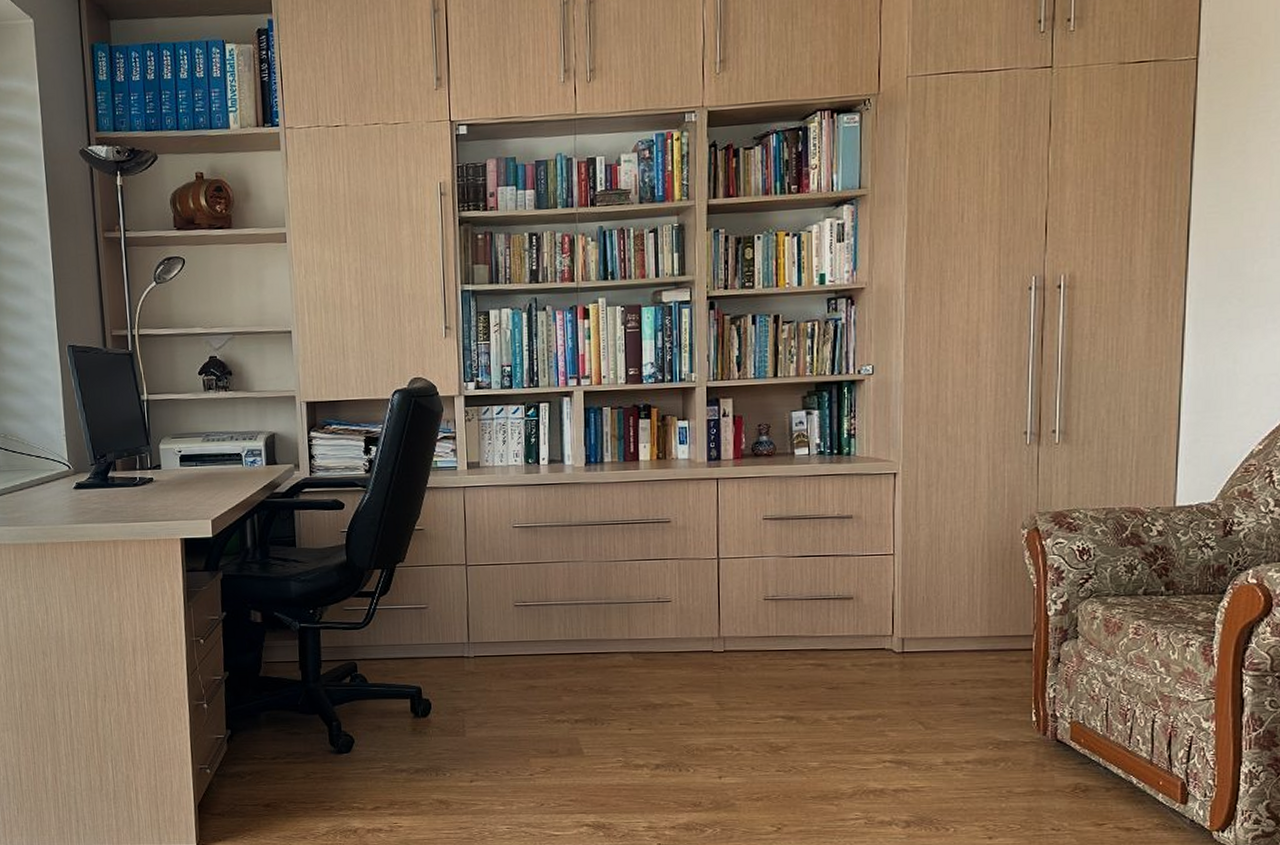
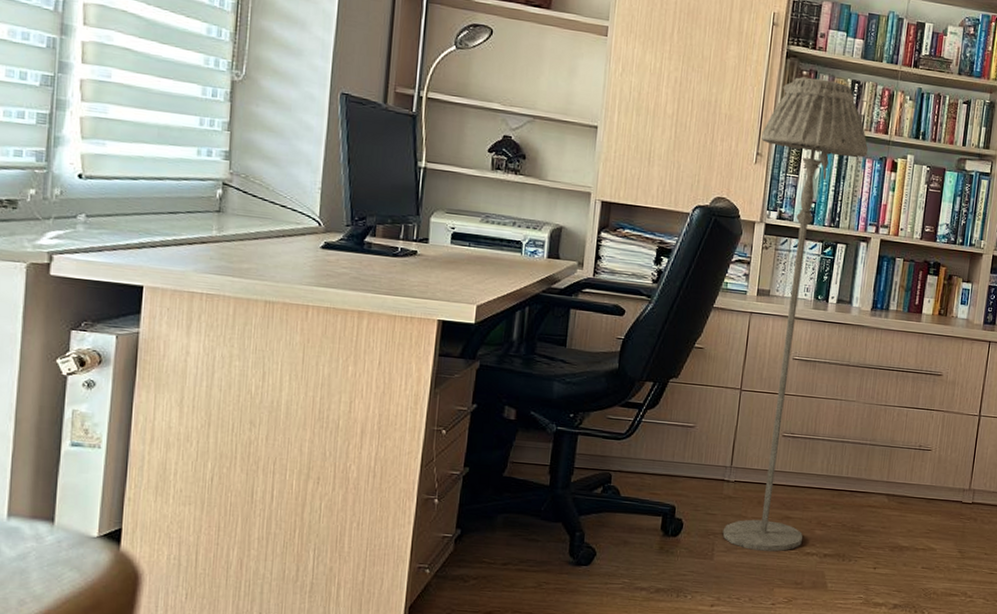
floor lamp: none [447,238,556,723] -> present [722,77,868,552]

